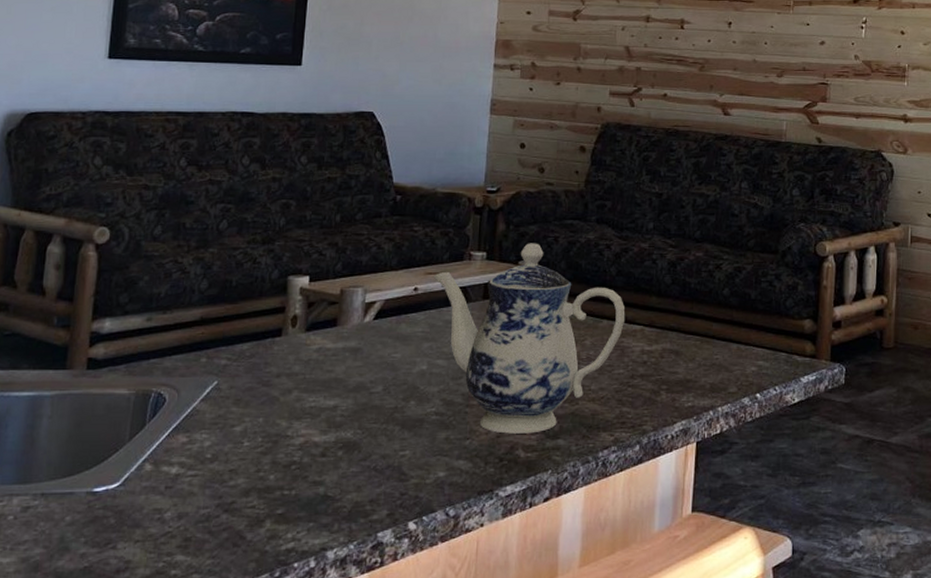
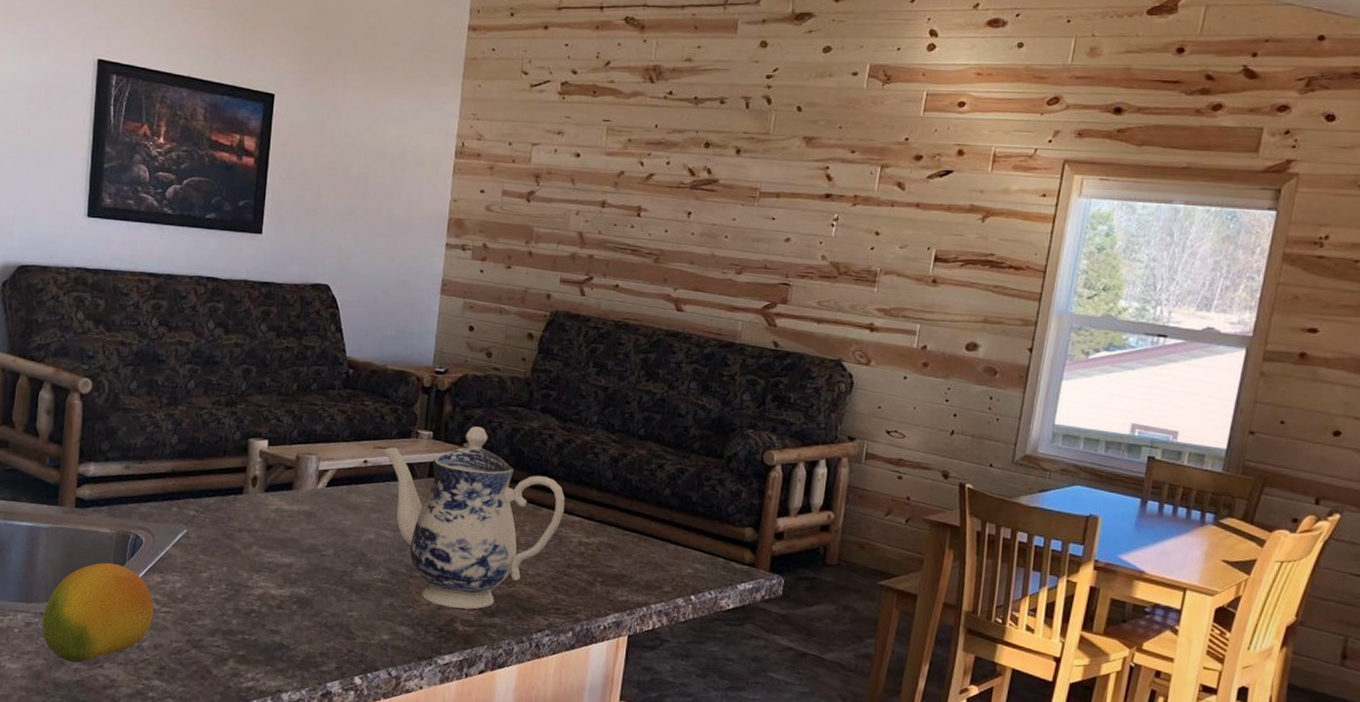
fruit: none [42,427,179,547] -> present [42,562,154,663]

